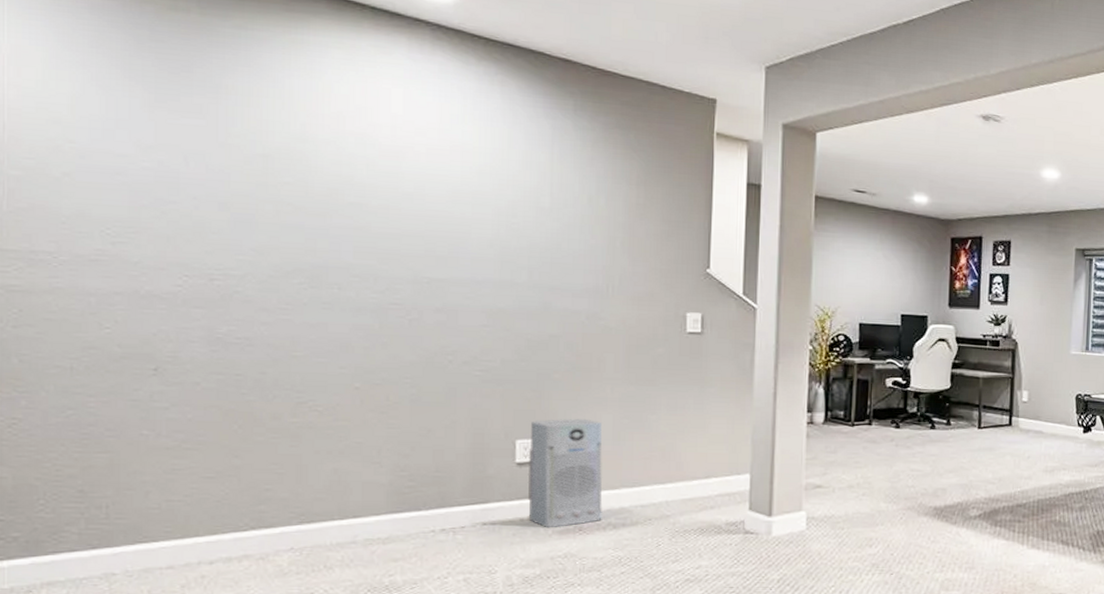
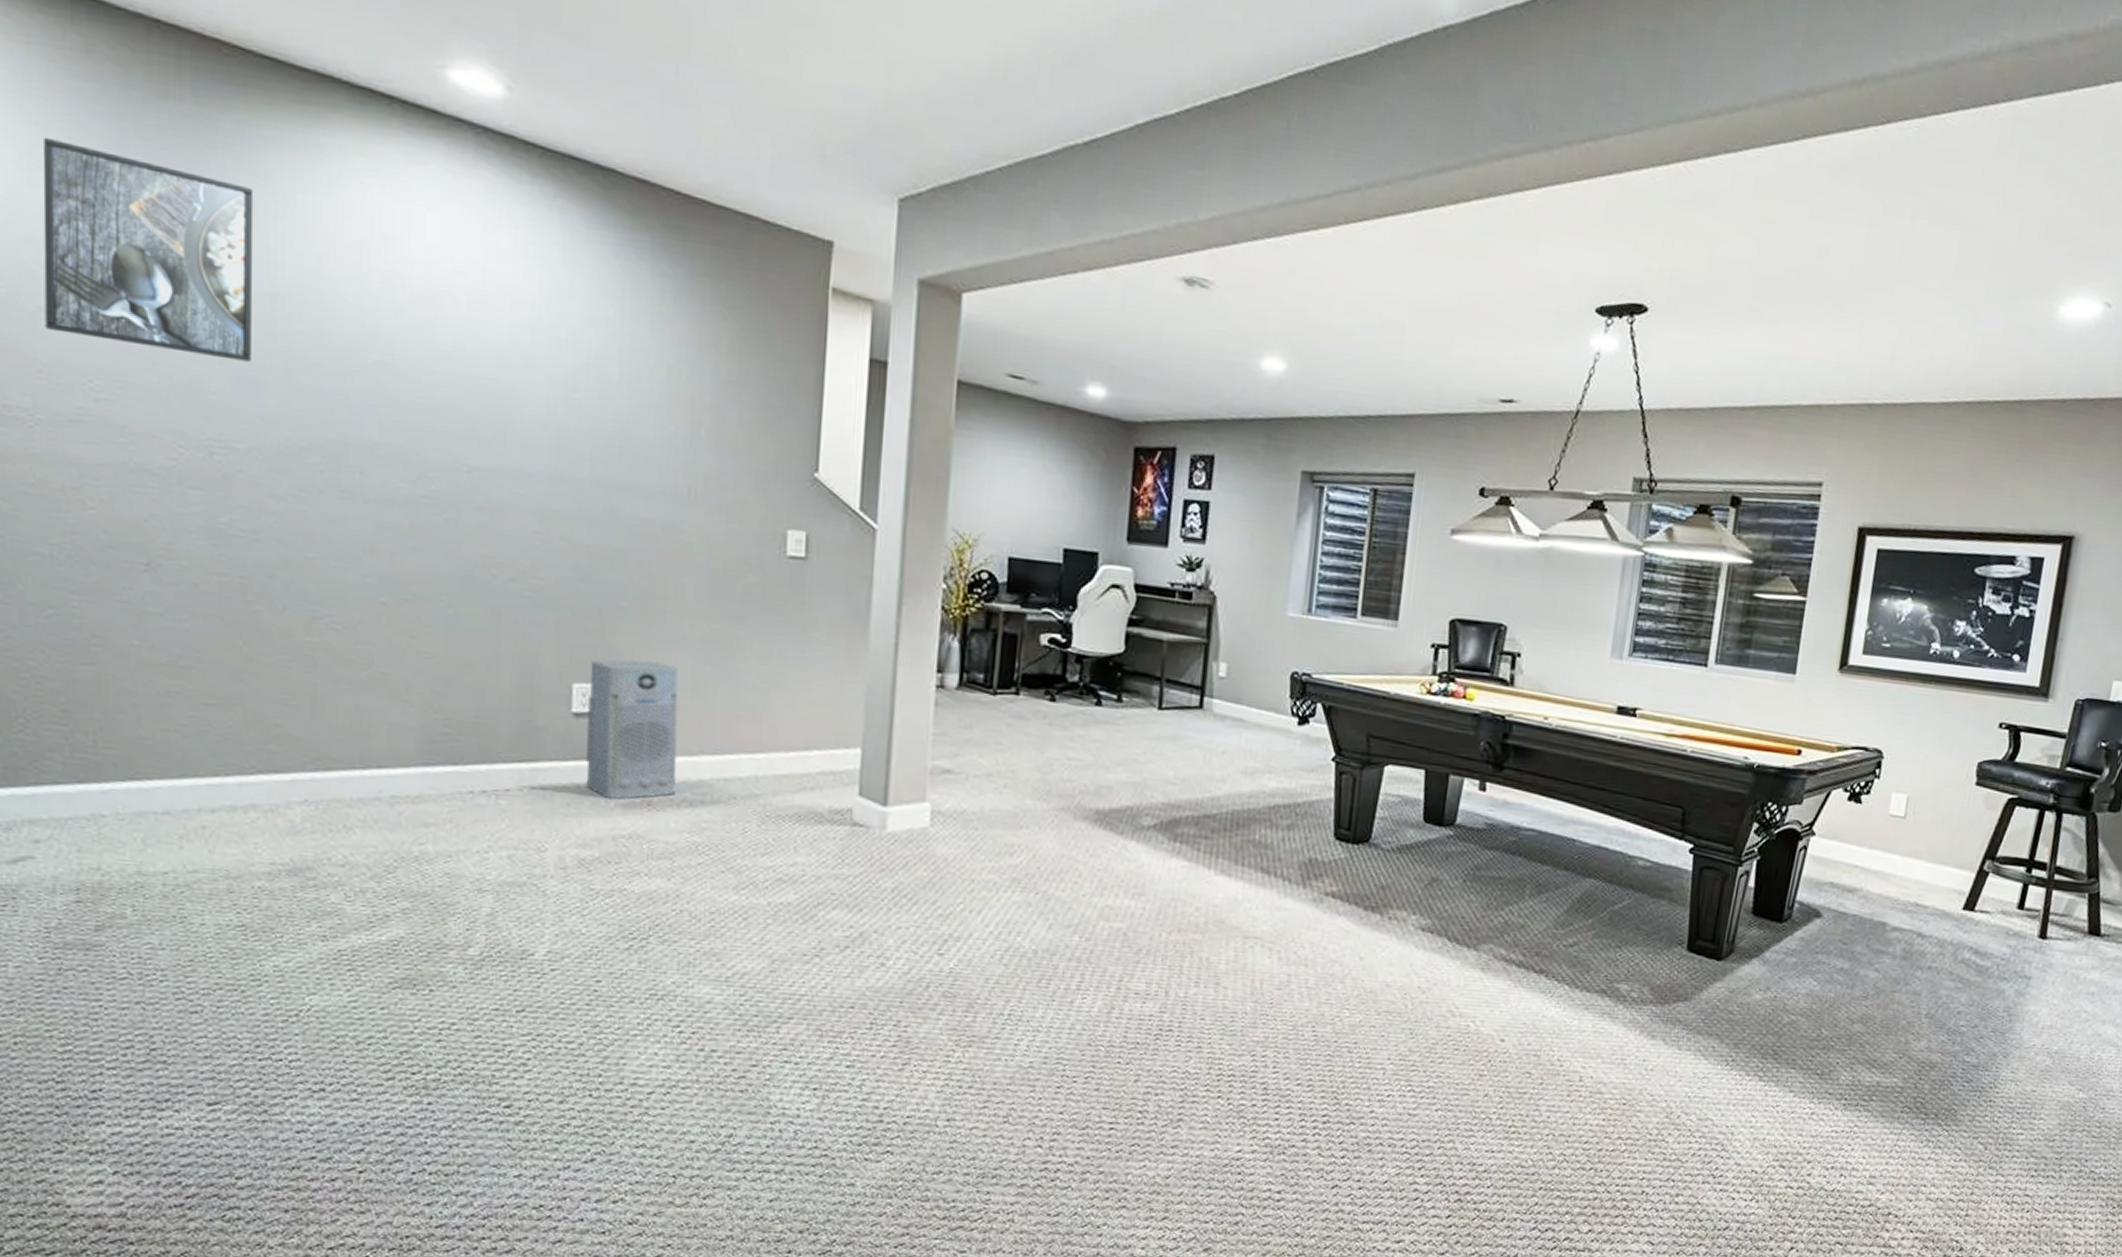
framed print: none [69,42,249,208] -> present [43,137,254,362]

